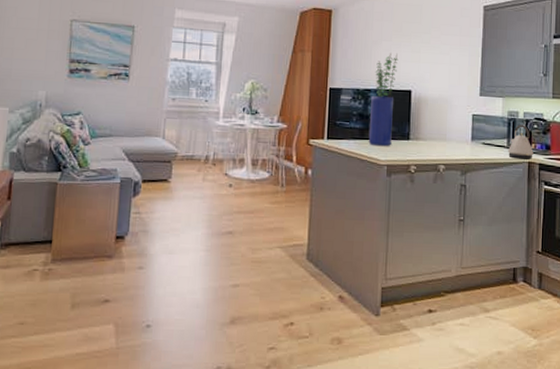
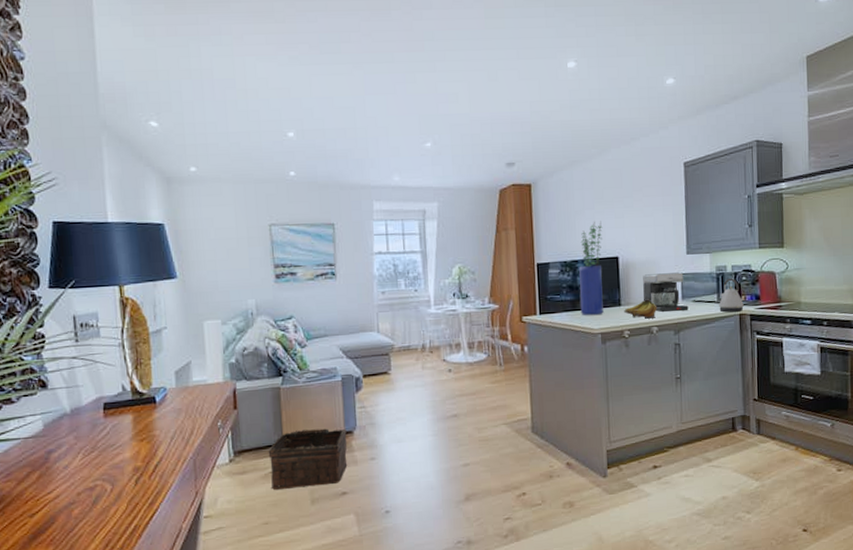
basket: none [32,229,118,291] -> present [268,428,348,491]
fruit: none [412,136,446,156] -> present [624,299,658,319]
coffee maker: none [433,111,477,153] -> present [643,272,689,313]

